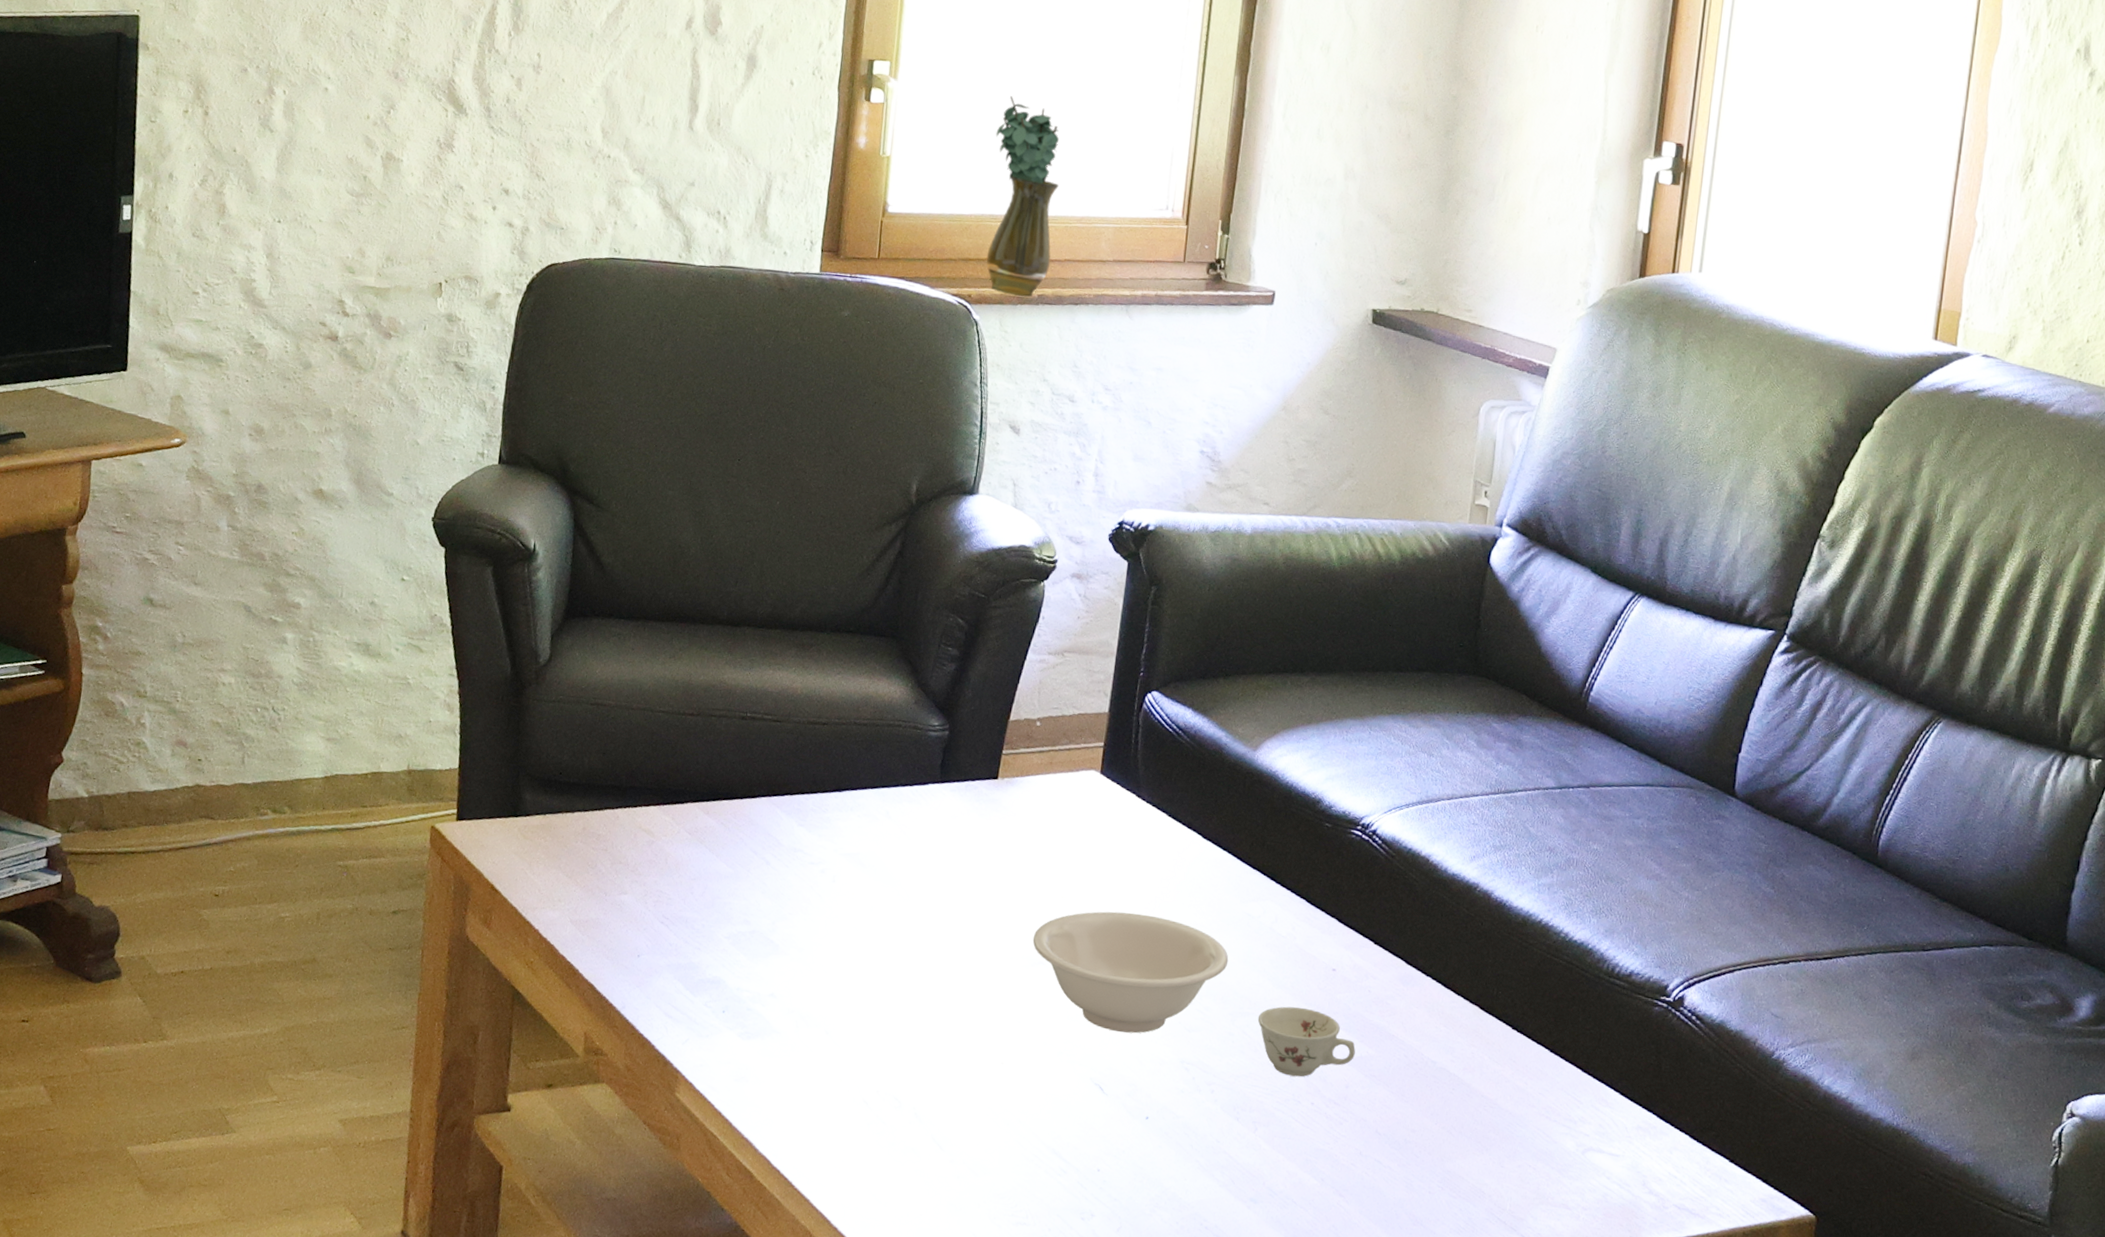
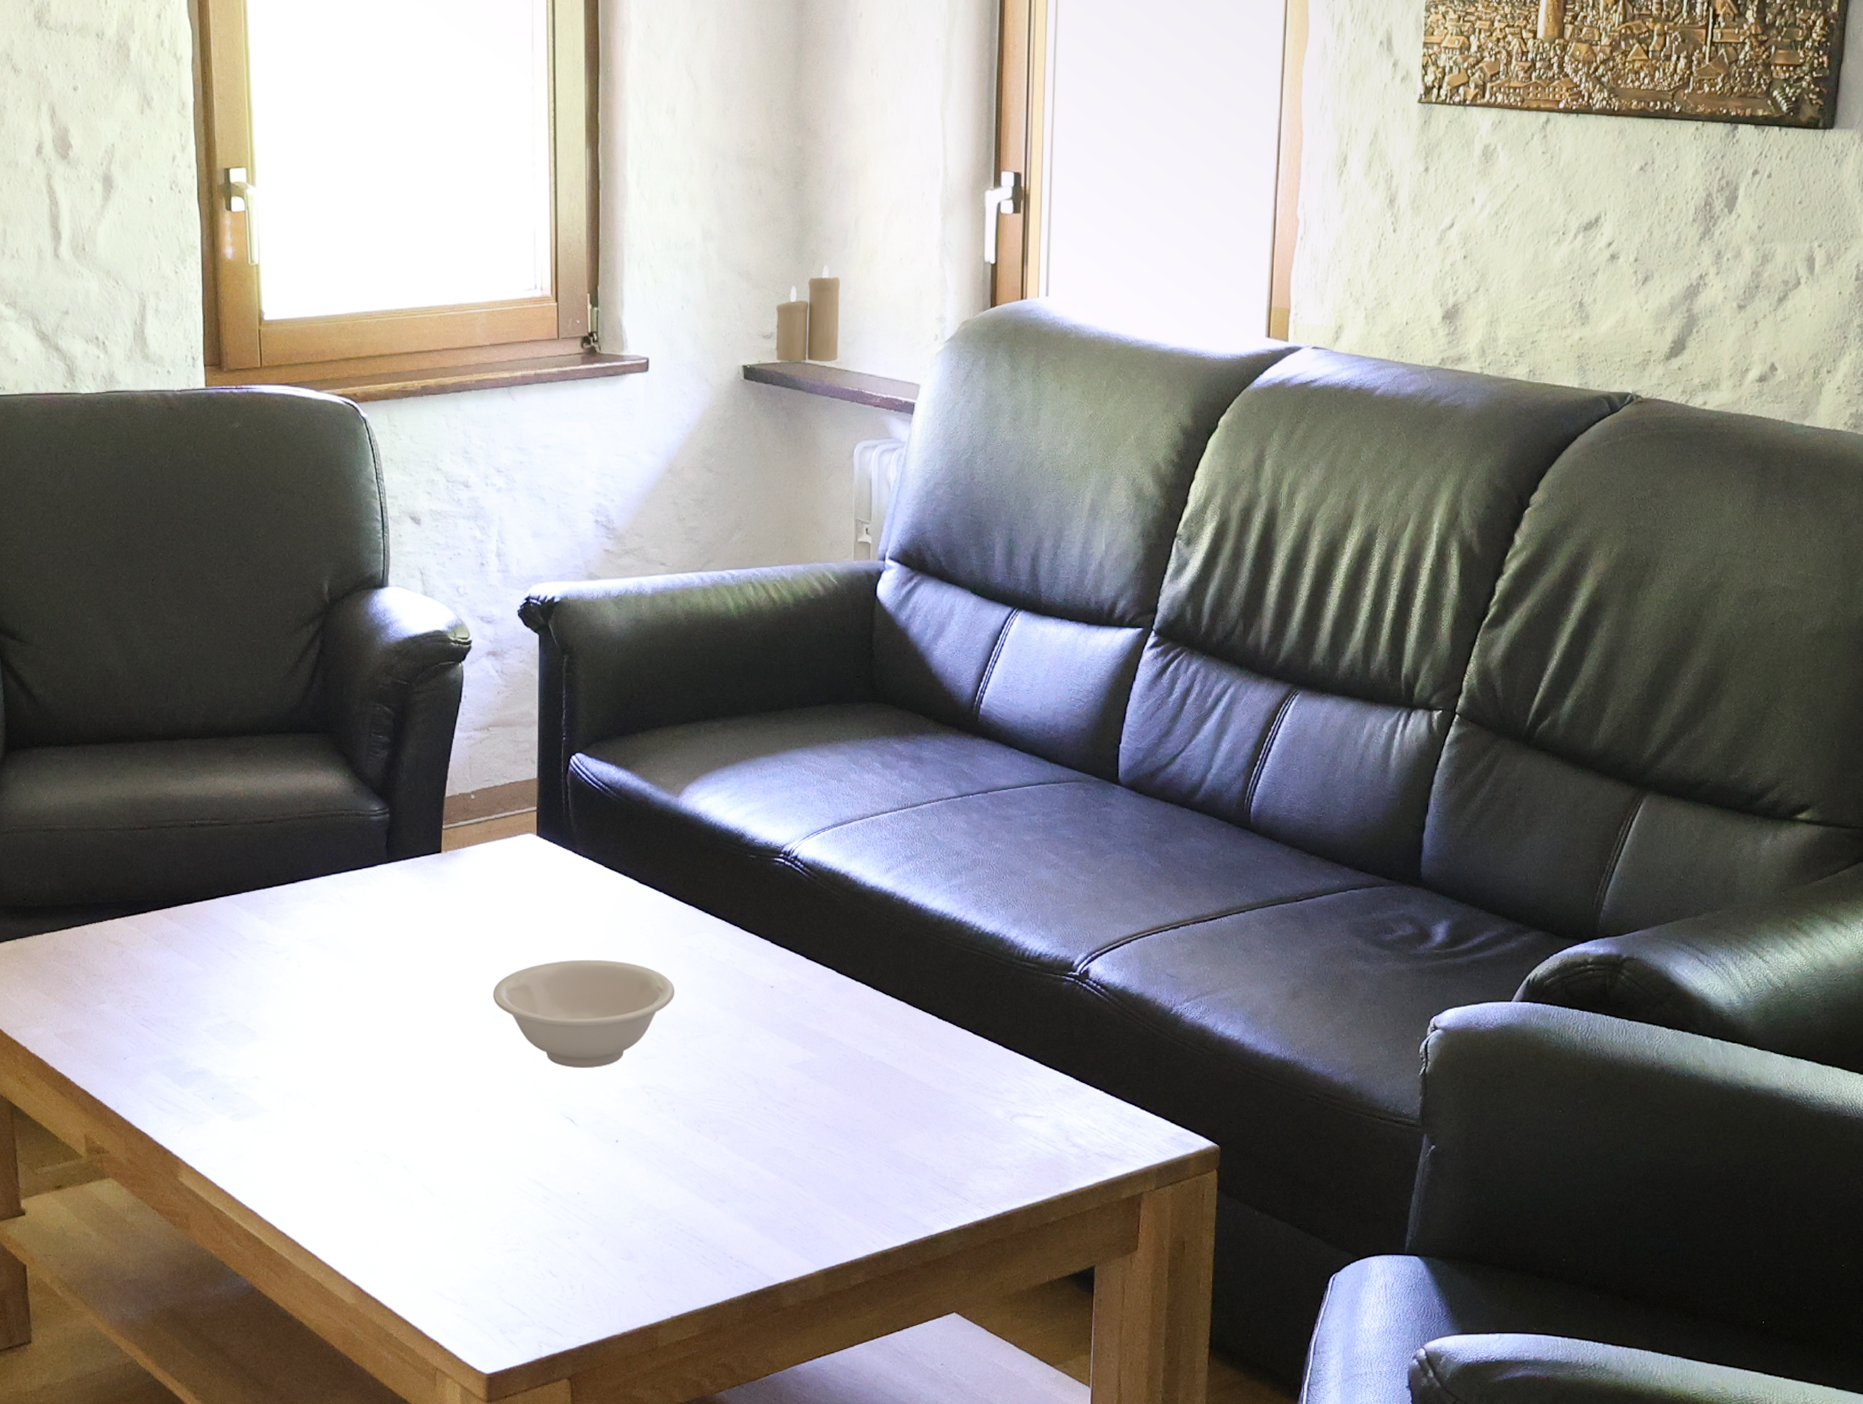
vase: present [986,96,1060,298] -> none [360,191,430,390]
teacup: present [1257,1006,1356,1077] -> none [707,1024,799,1087]
candle: none [1408,217,1483,315] -> present [775,265,840,362]

